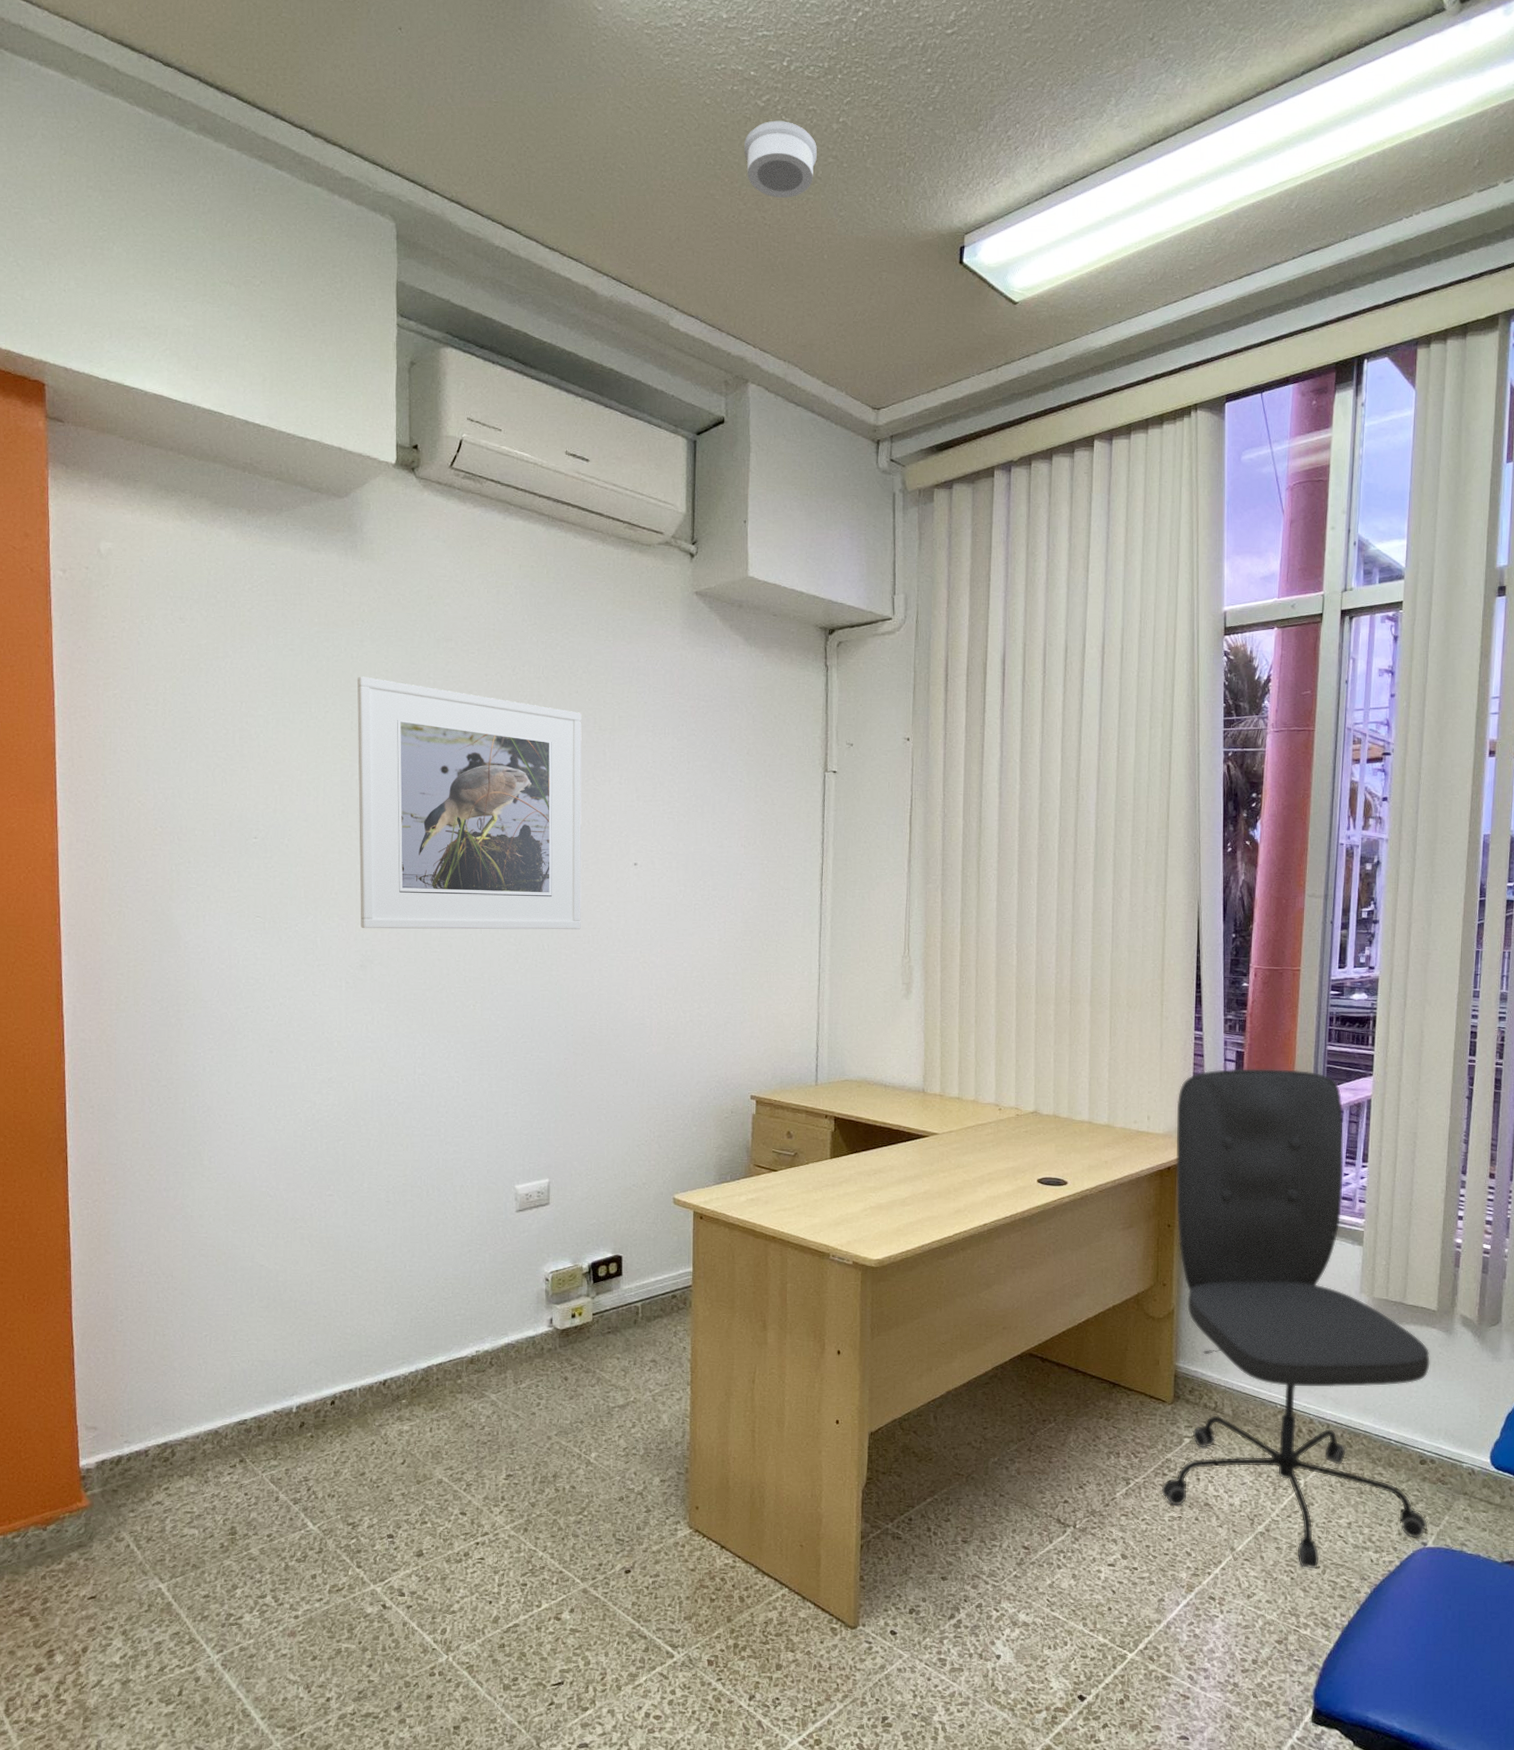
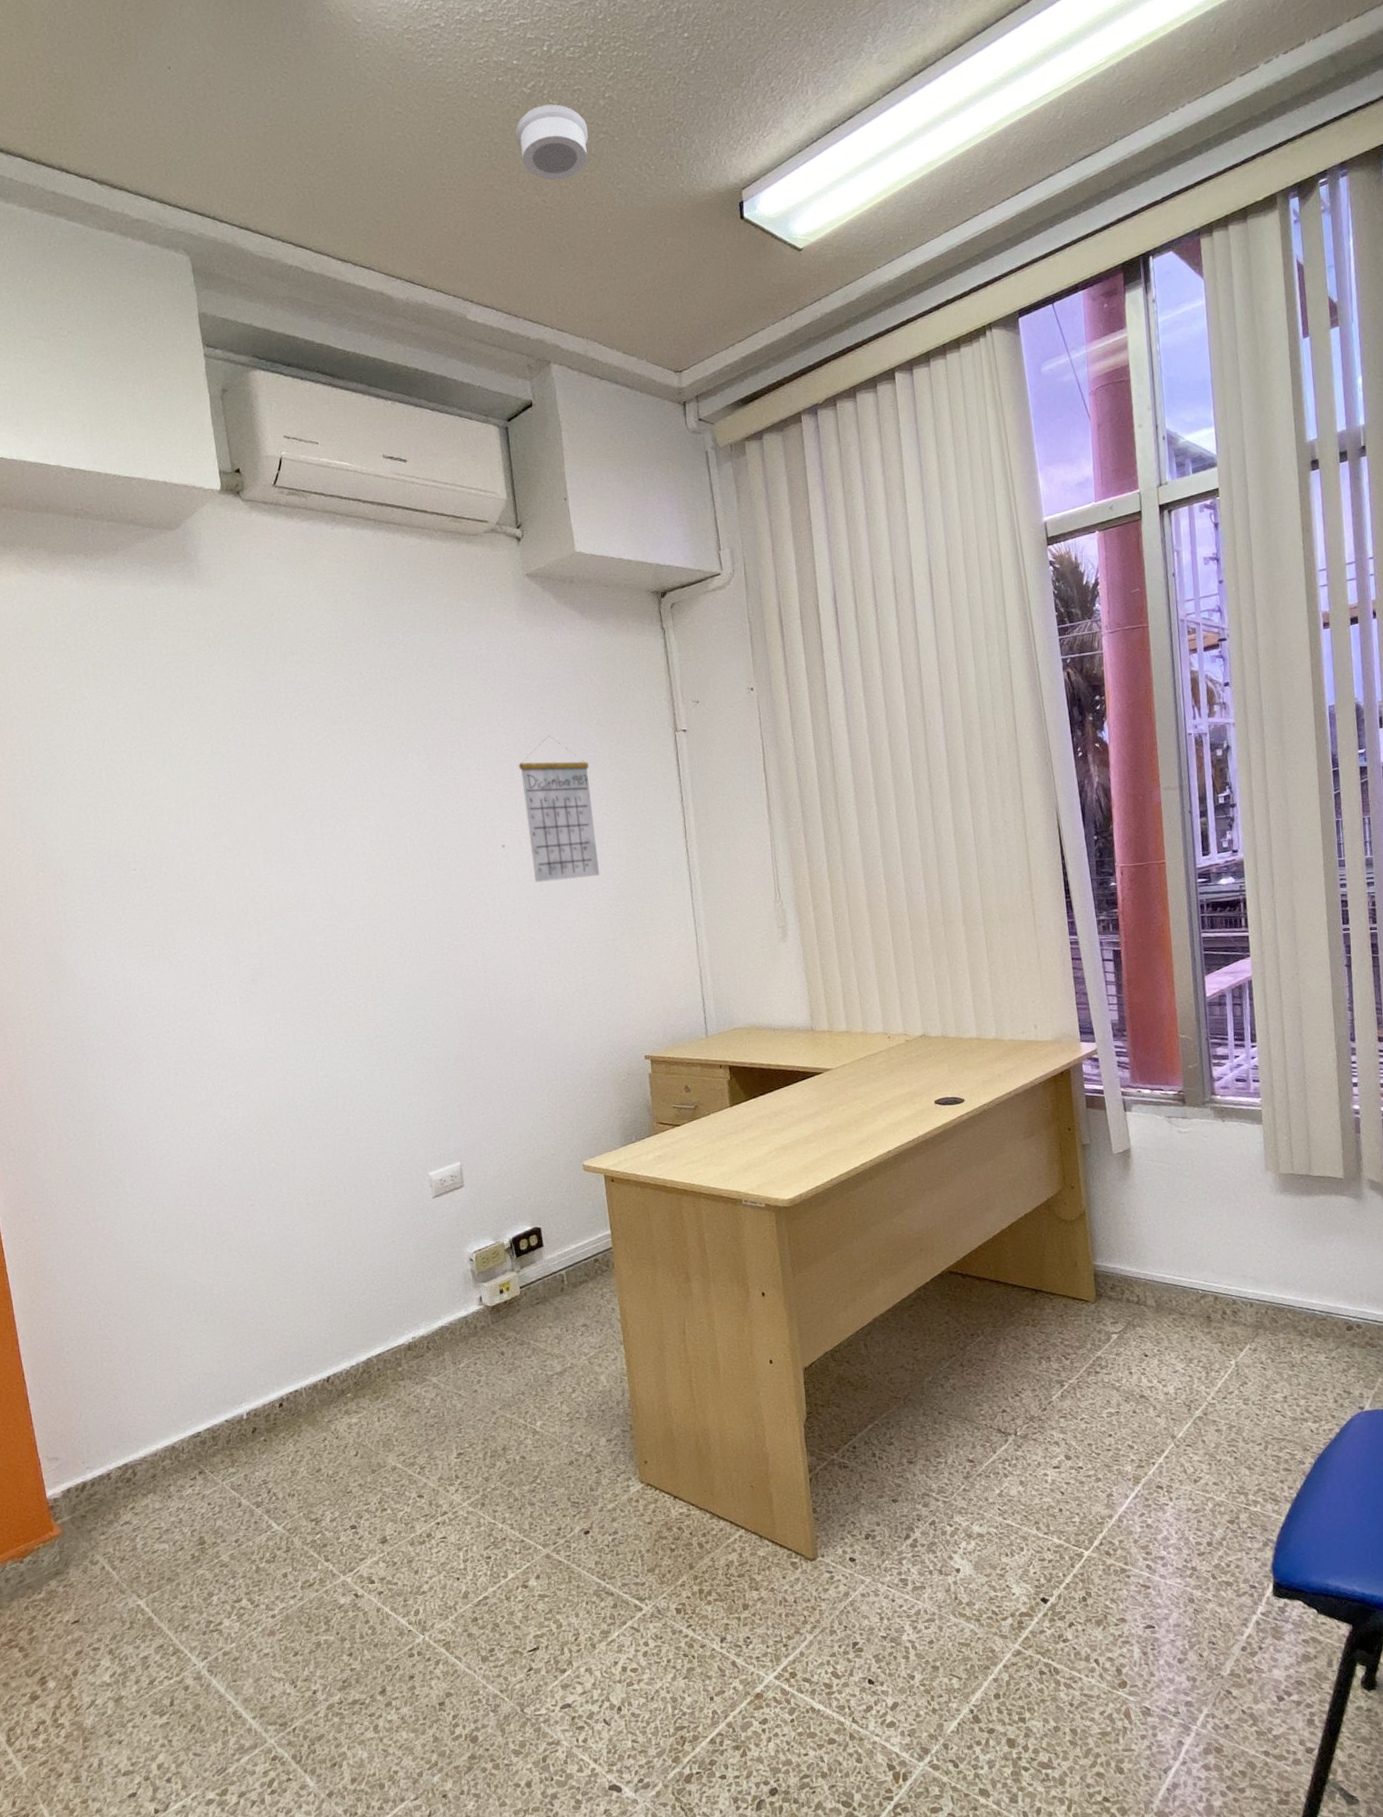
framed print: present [357,676,582,930] -> none [211,699,459,944]
calendar: none [661,757,733,908] -> present [518,735,600,883]
office chair: present [1161,1068,1430,1569] -> none [1061,960,1363,1447]

